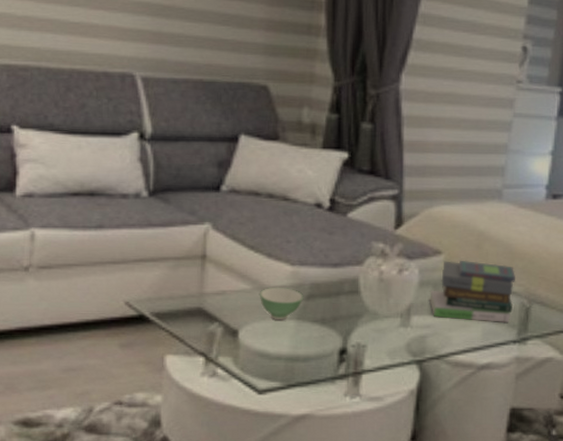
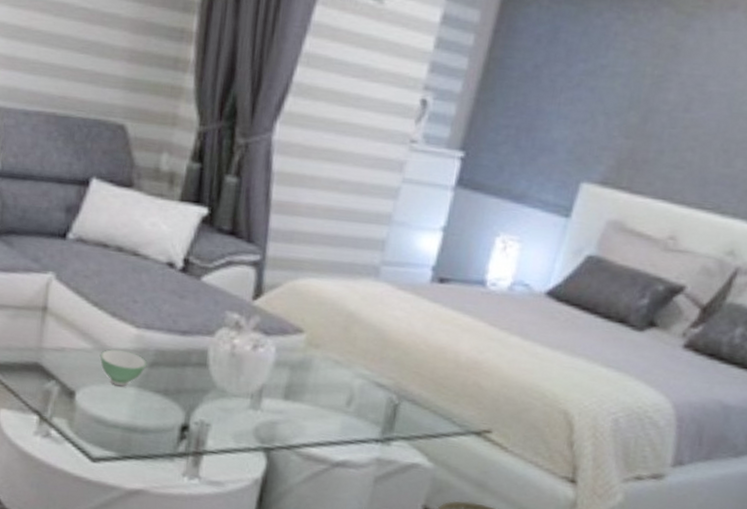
books: present [429,260,515,324] -> none [284,341,386,419]

